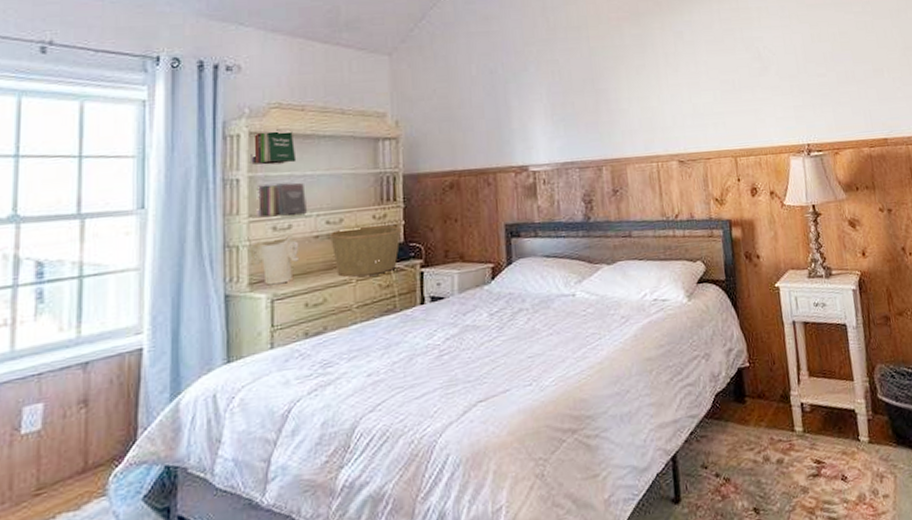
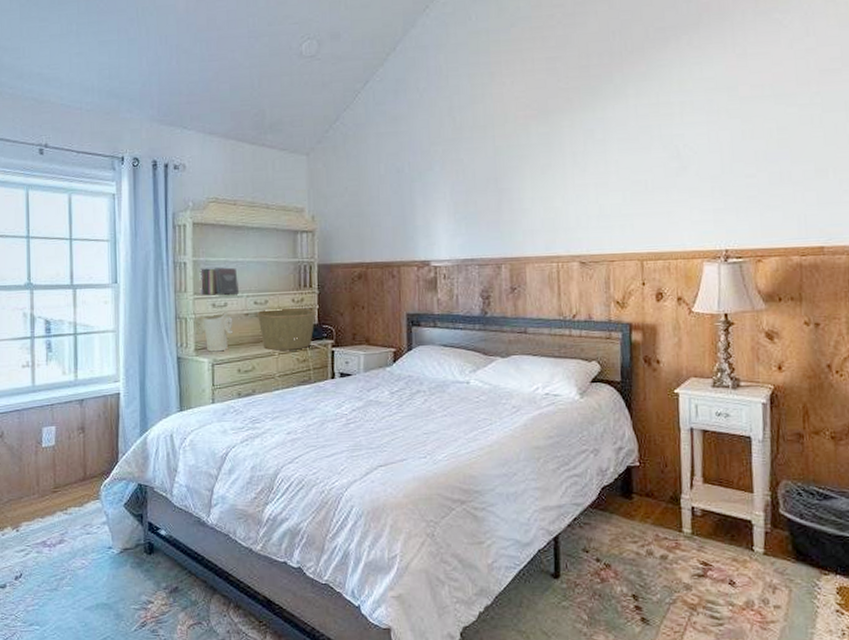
books: present [251,129,297,165] -> none [194,221,230,251]

